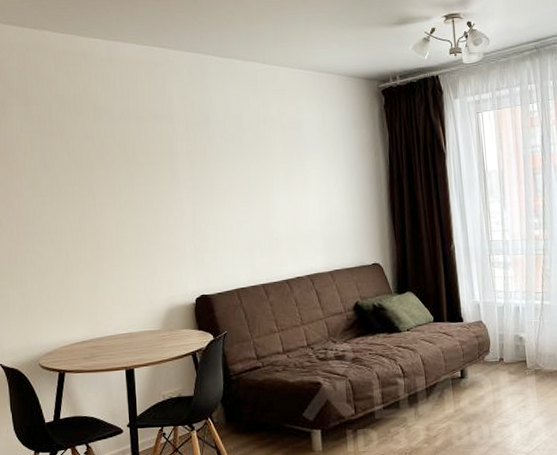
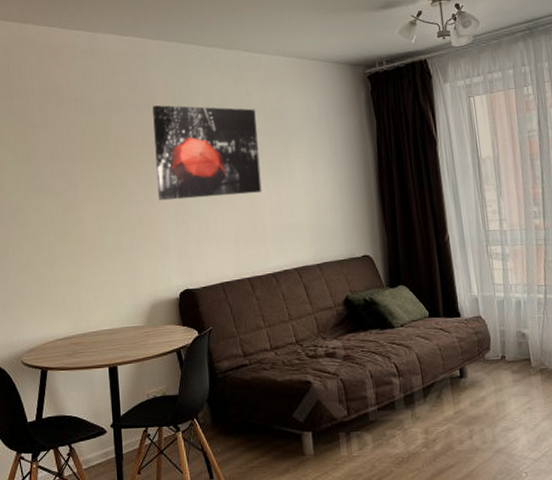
wall art: none [171,115,277,209] -> present [152,105,262,201]

